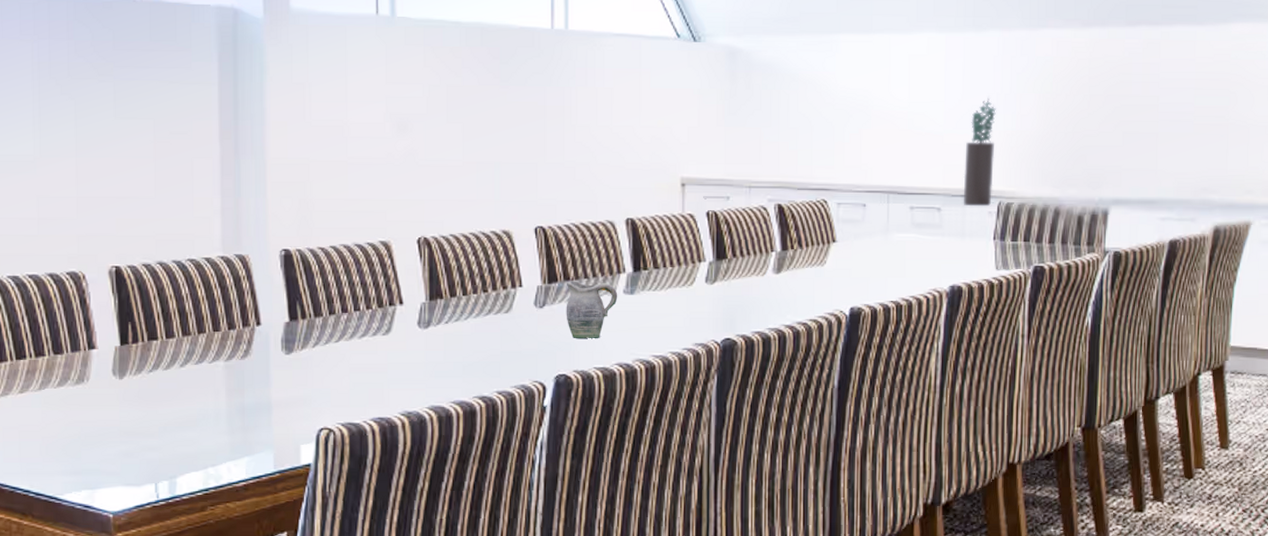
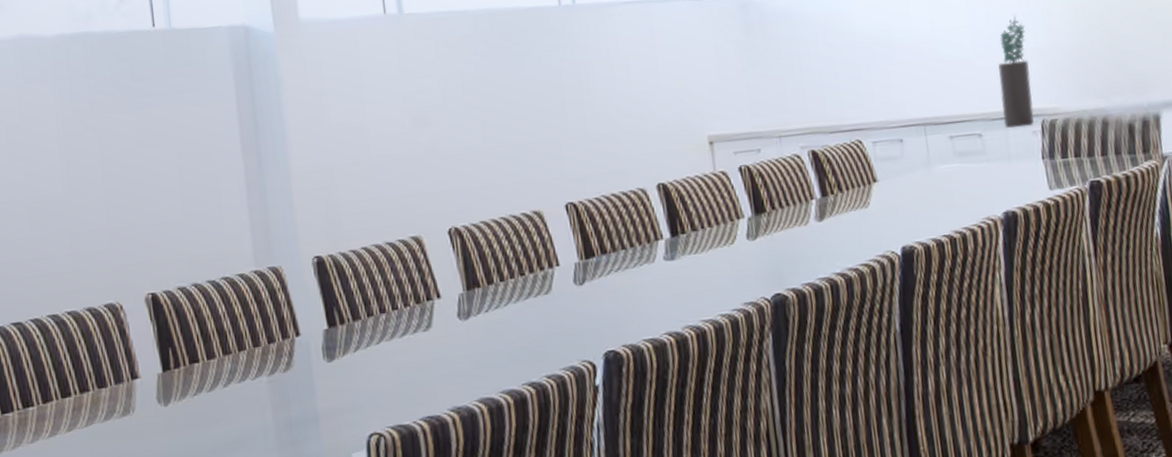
pitcher: present [566,281,618,338] -> none [603,252,659,312]

